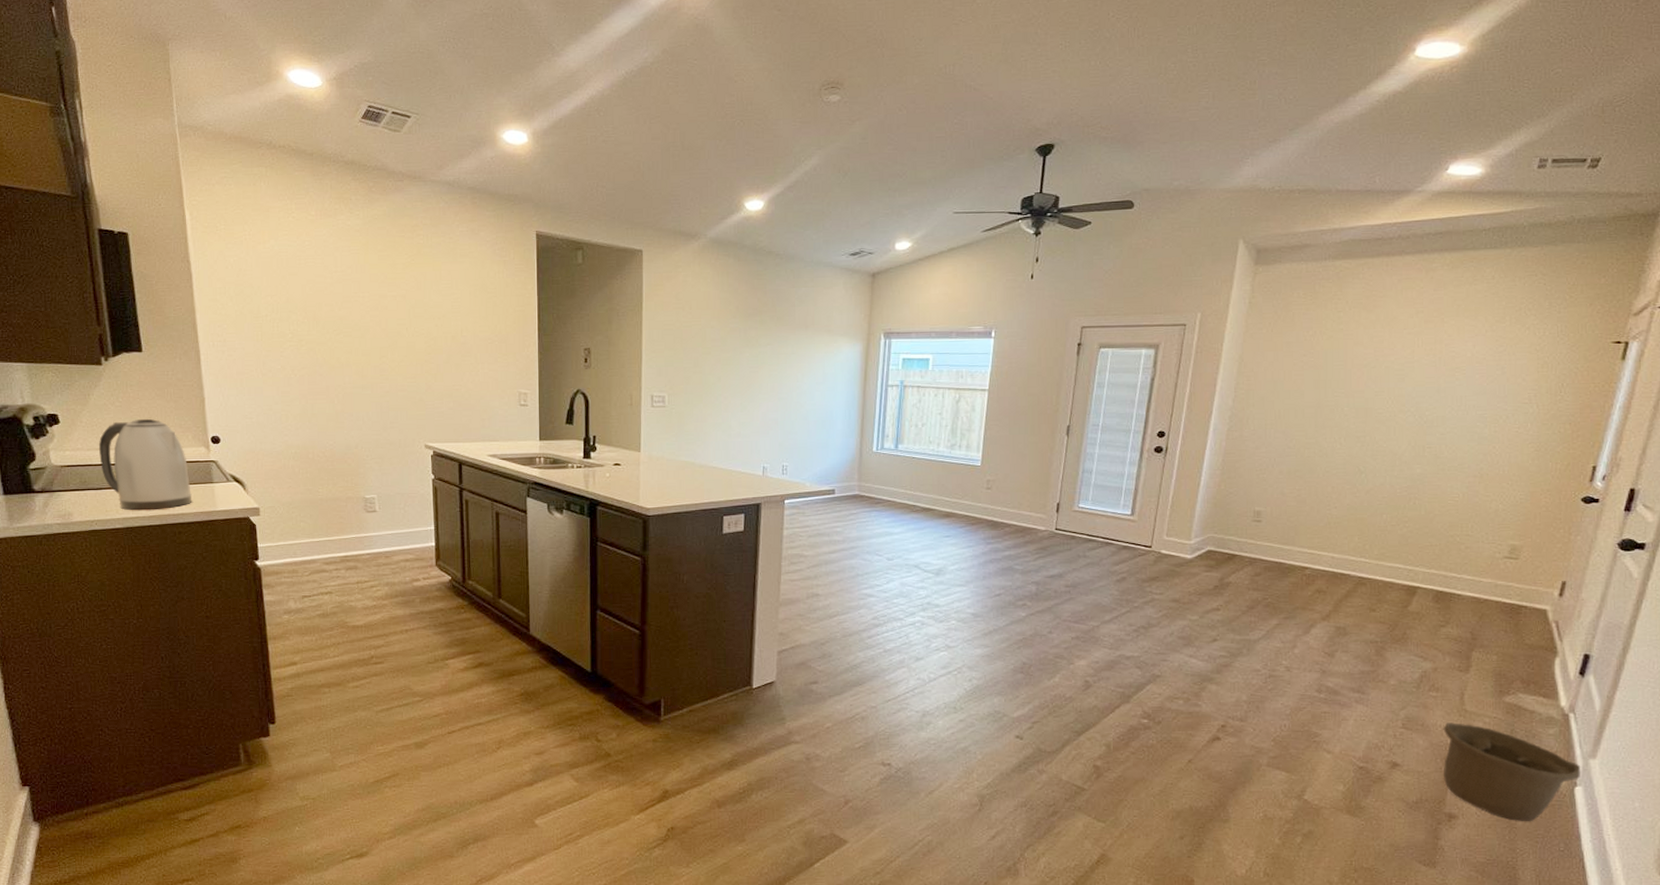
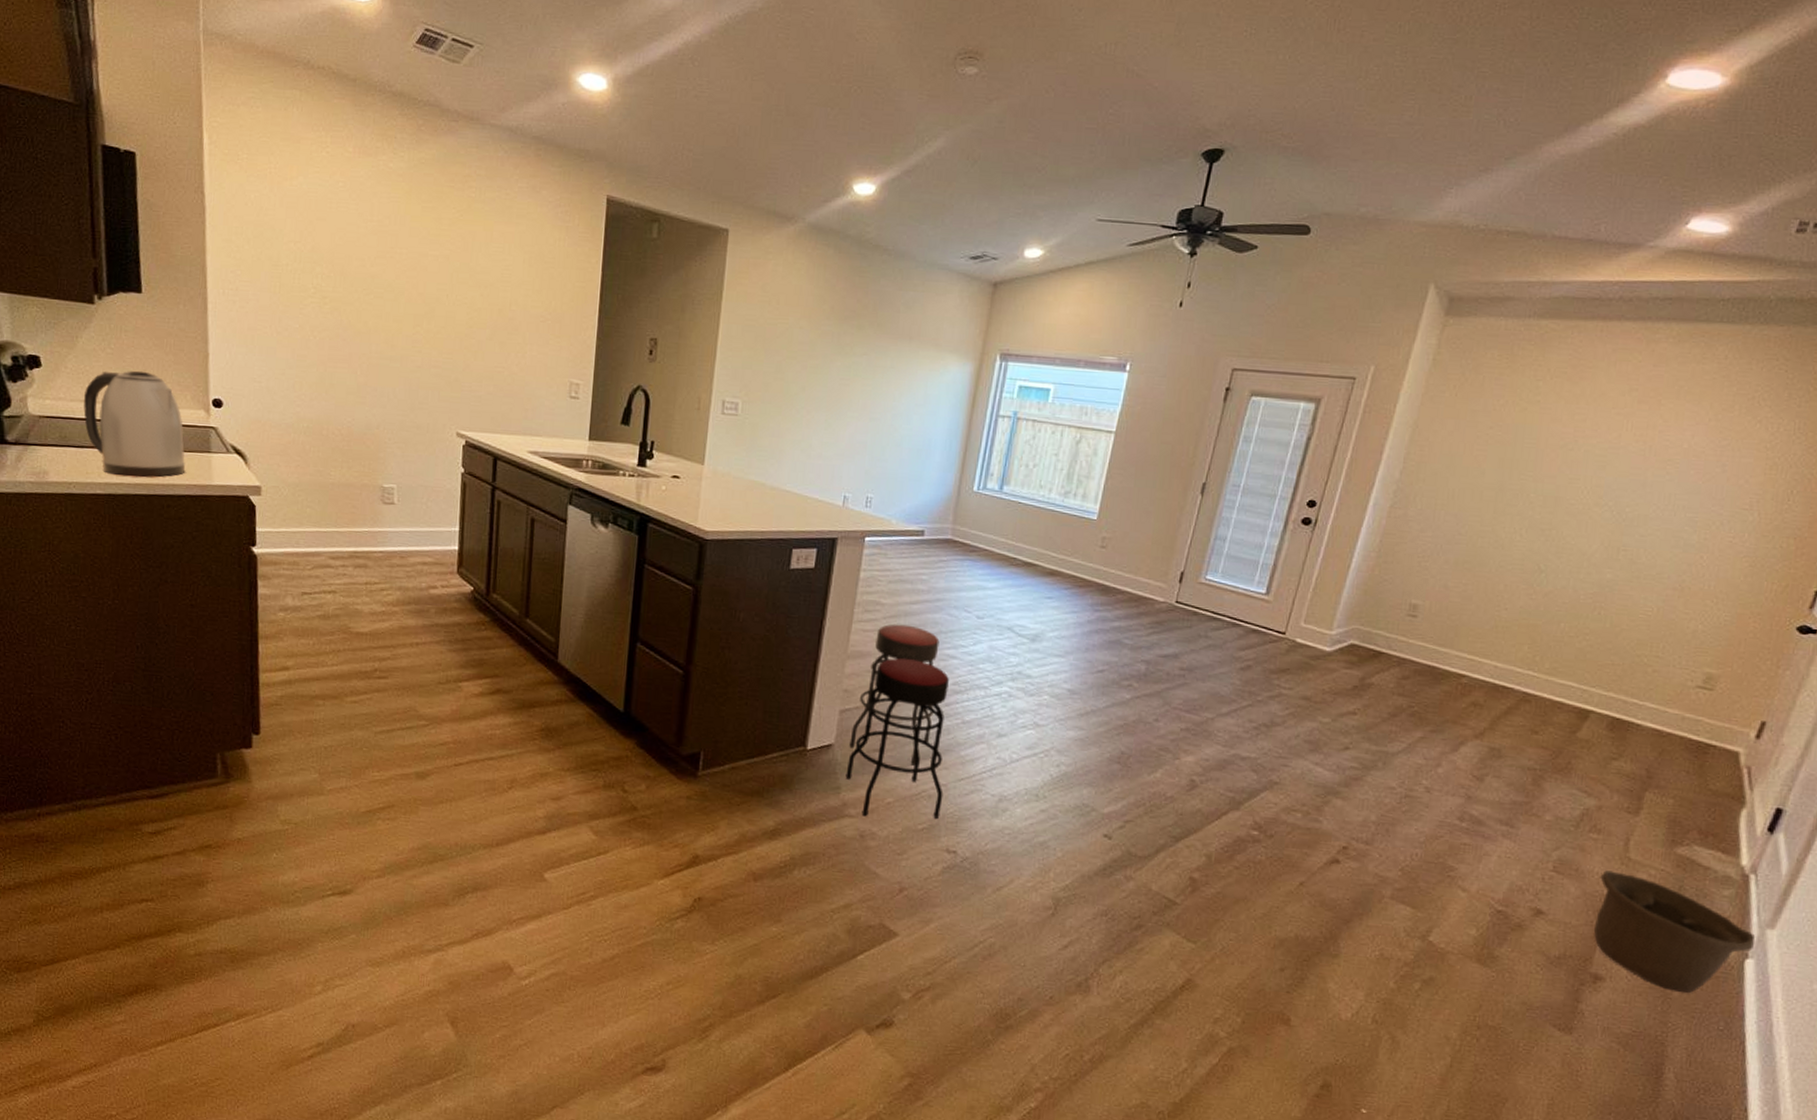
bar stool: none [788,572,874,742] -> present [845,624,949,818]

